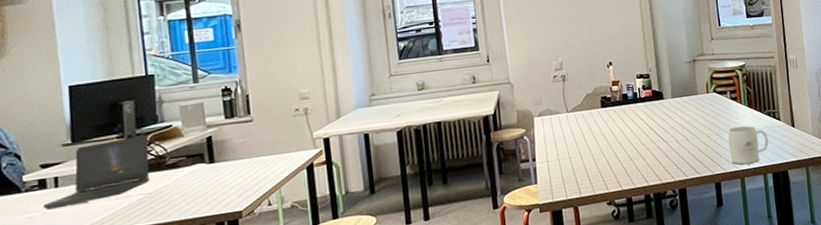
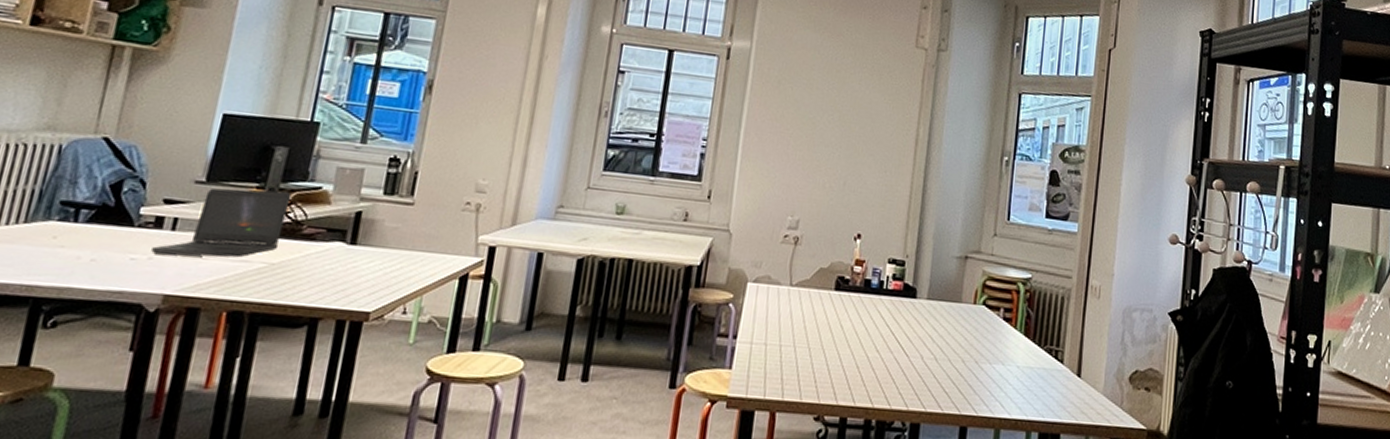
mug: present [728,125,768,165] -> none [987,357,1042,413]

